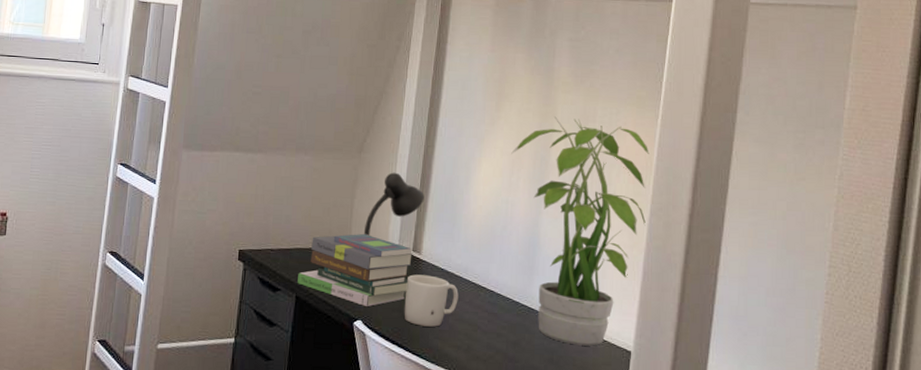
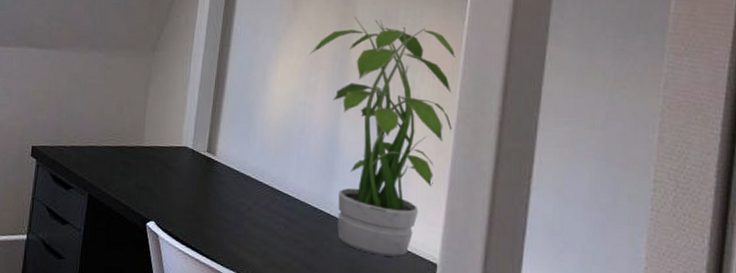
books: present [297,234,413,307] -> none [90,133,207,208]
desk lamp: present [363,172,424,236] -> none [157,71,219,135]
mug: present [404,274,459,327] -> none [198,176,254,231]

